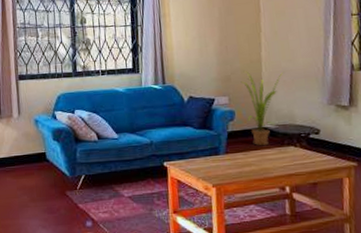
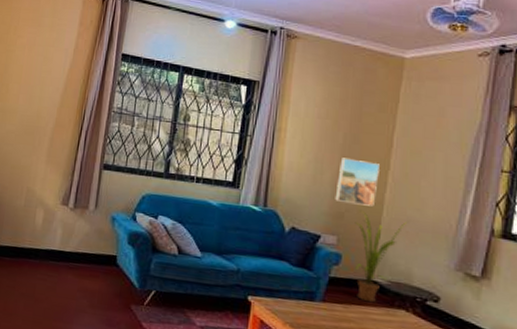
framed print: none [220,28,254,67] -> present [335,157,380,207]

